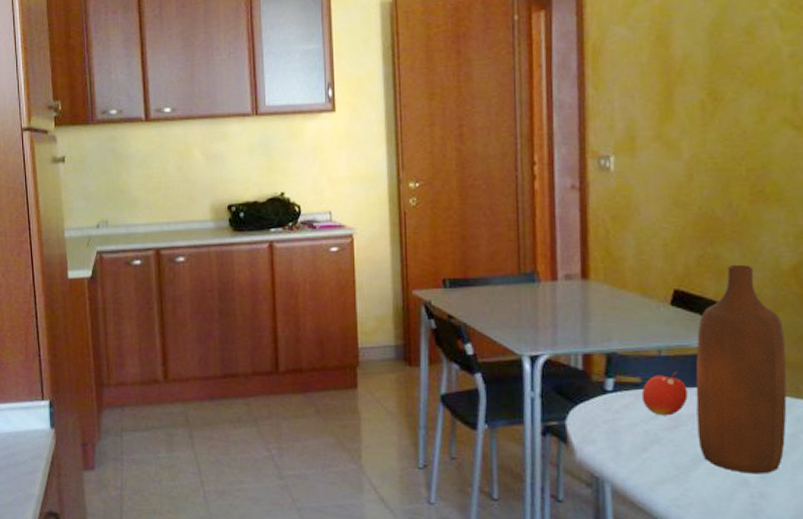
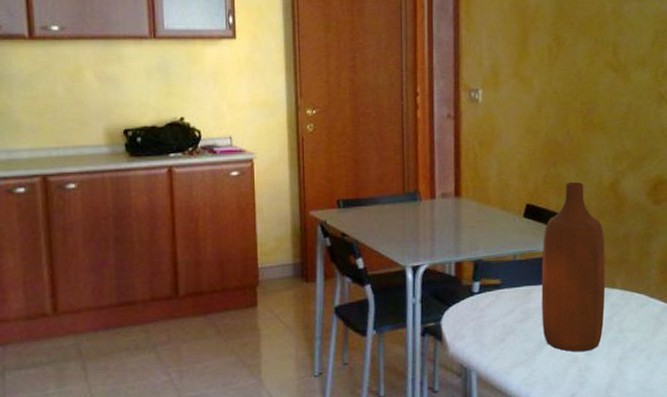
fruit: present [641,372,688,416] -> none [501,273,535,311]

